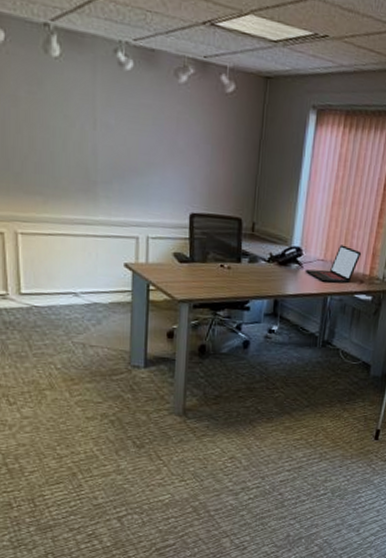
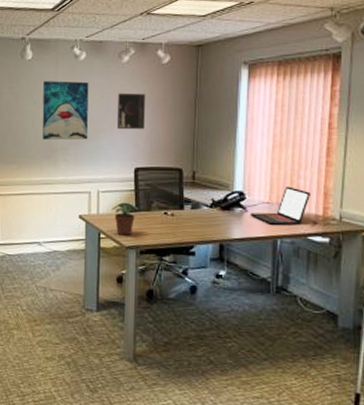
wall art: none [76,90,137,174] -> present [42,81,89,140]
potted plant: none [163,252,194,289] -> present [112,203,139,236]
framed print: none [171,121,206,170] -> present [117,93,146,130]

